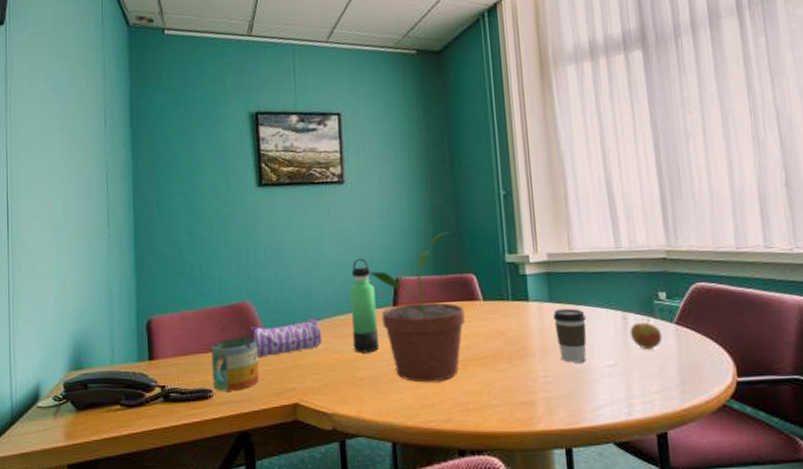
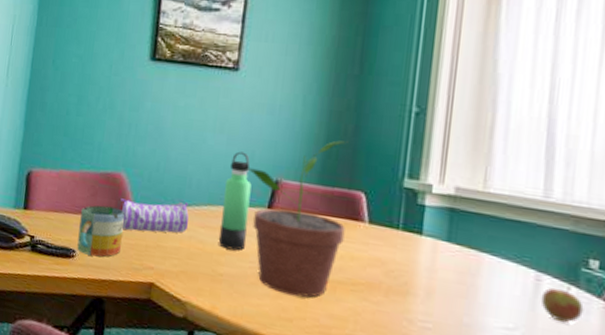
coffee cup: present [553,309,587,363] -> none [447,251,489,317]

